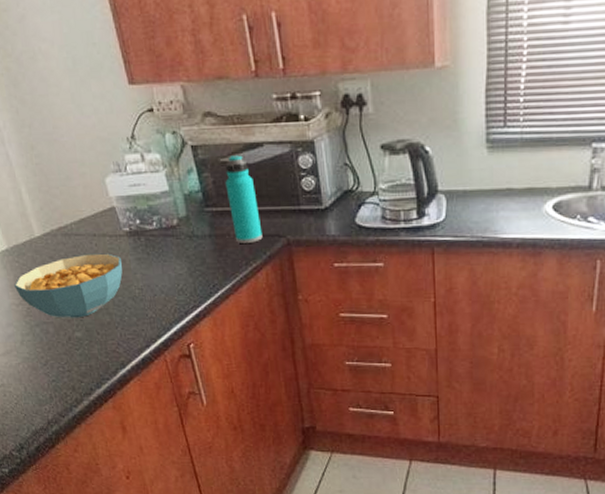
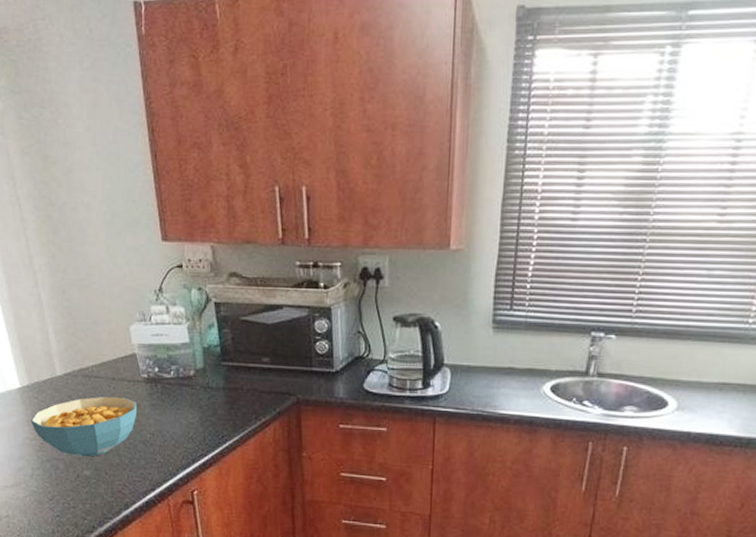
water bottle: present [225,154,263,243] -> none [243,314,274,399]

